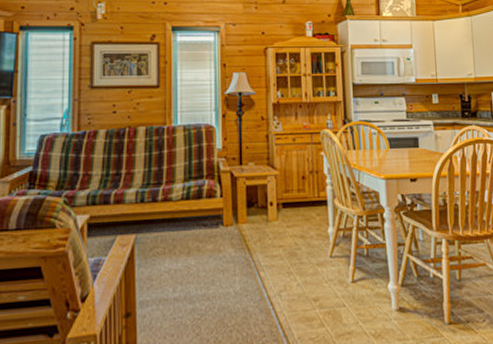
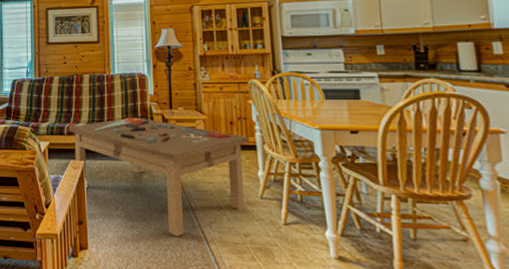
coffee table: none [116,176,321,314] -> present [68,117,250,237]

